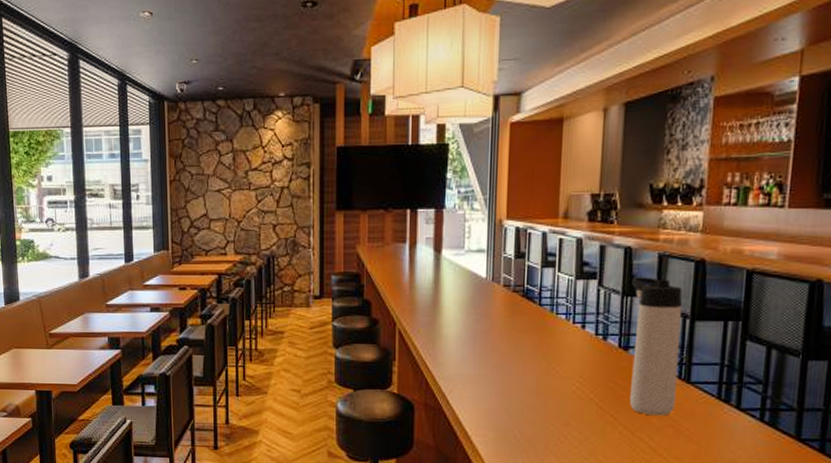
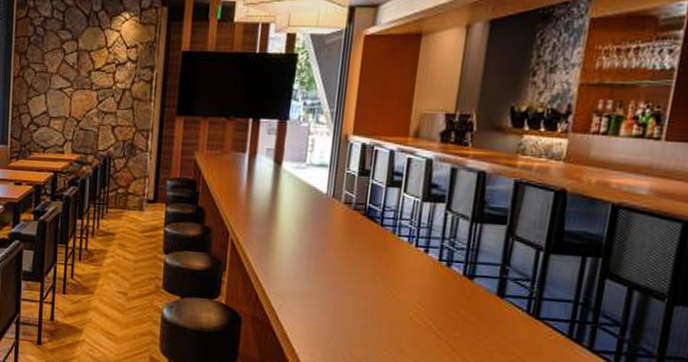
thermos bottle: present [630,277,683,416] -> none [471,203,539,351]

